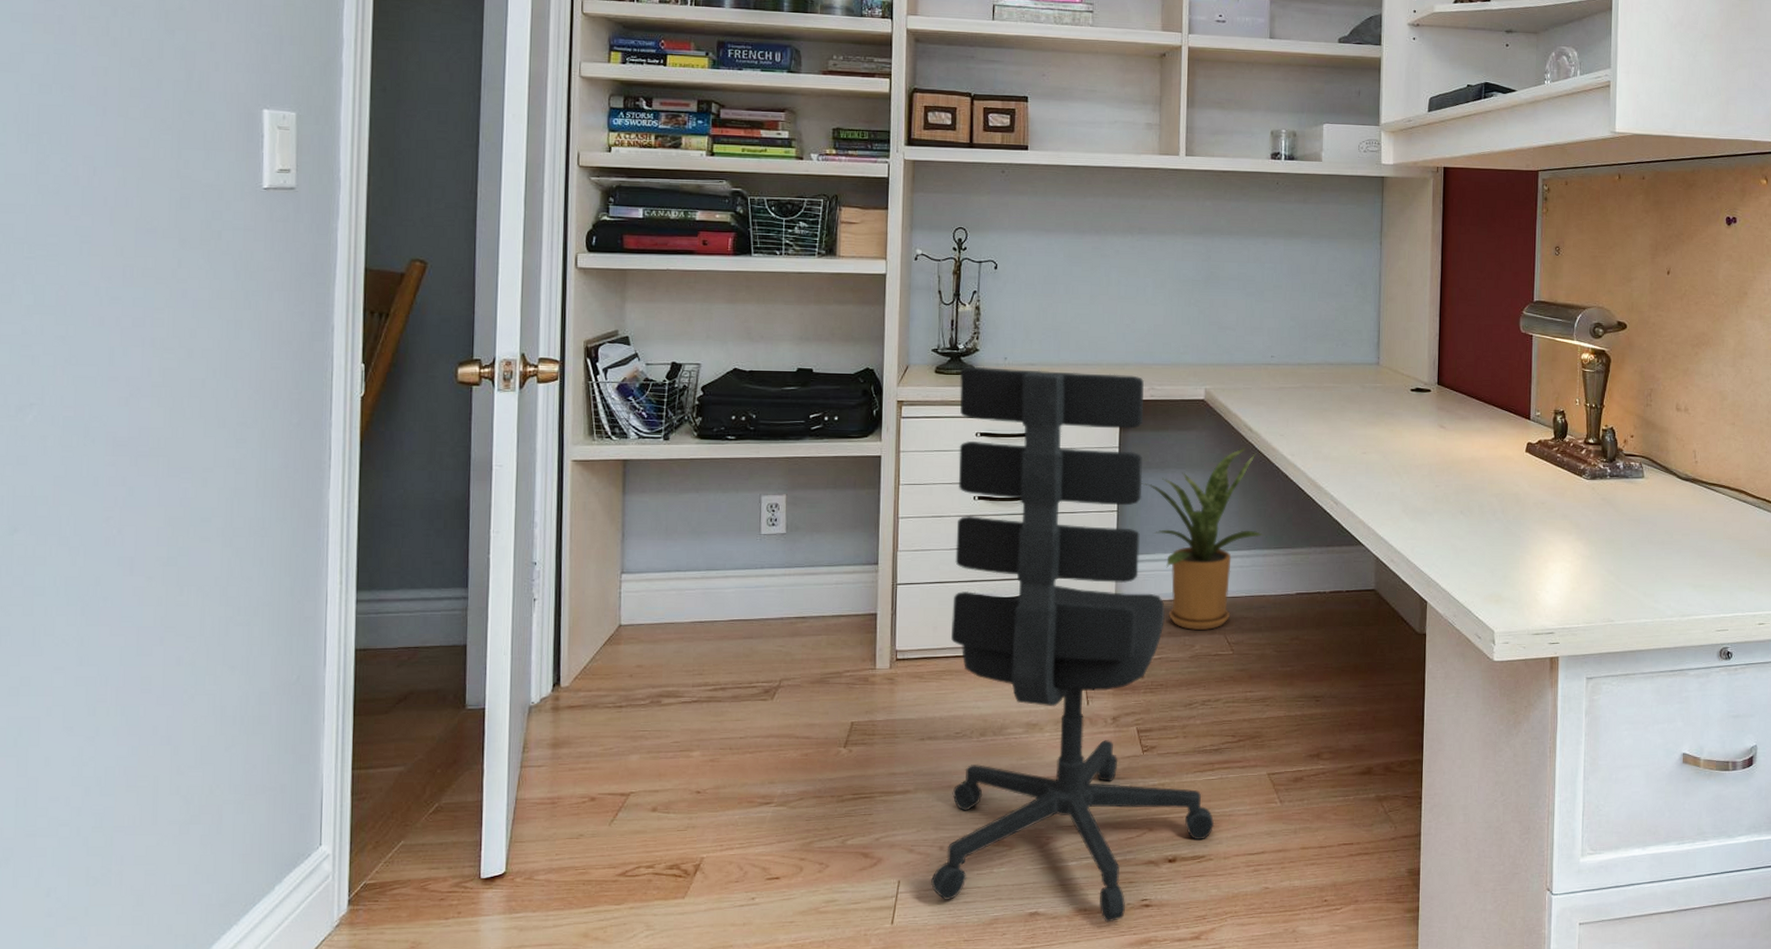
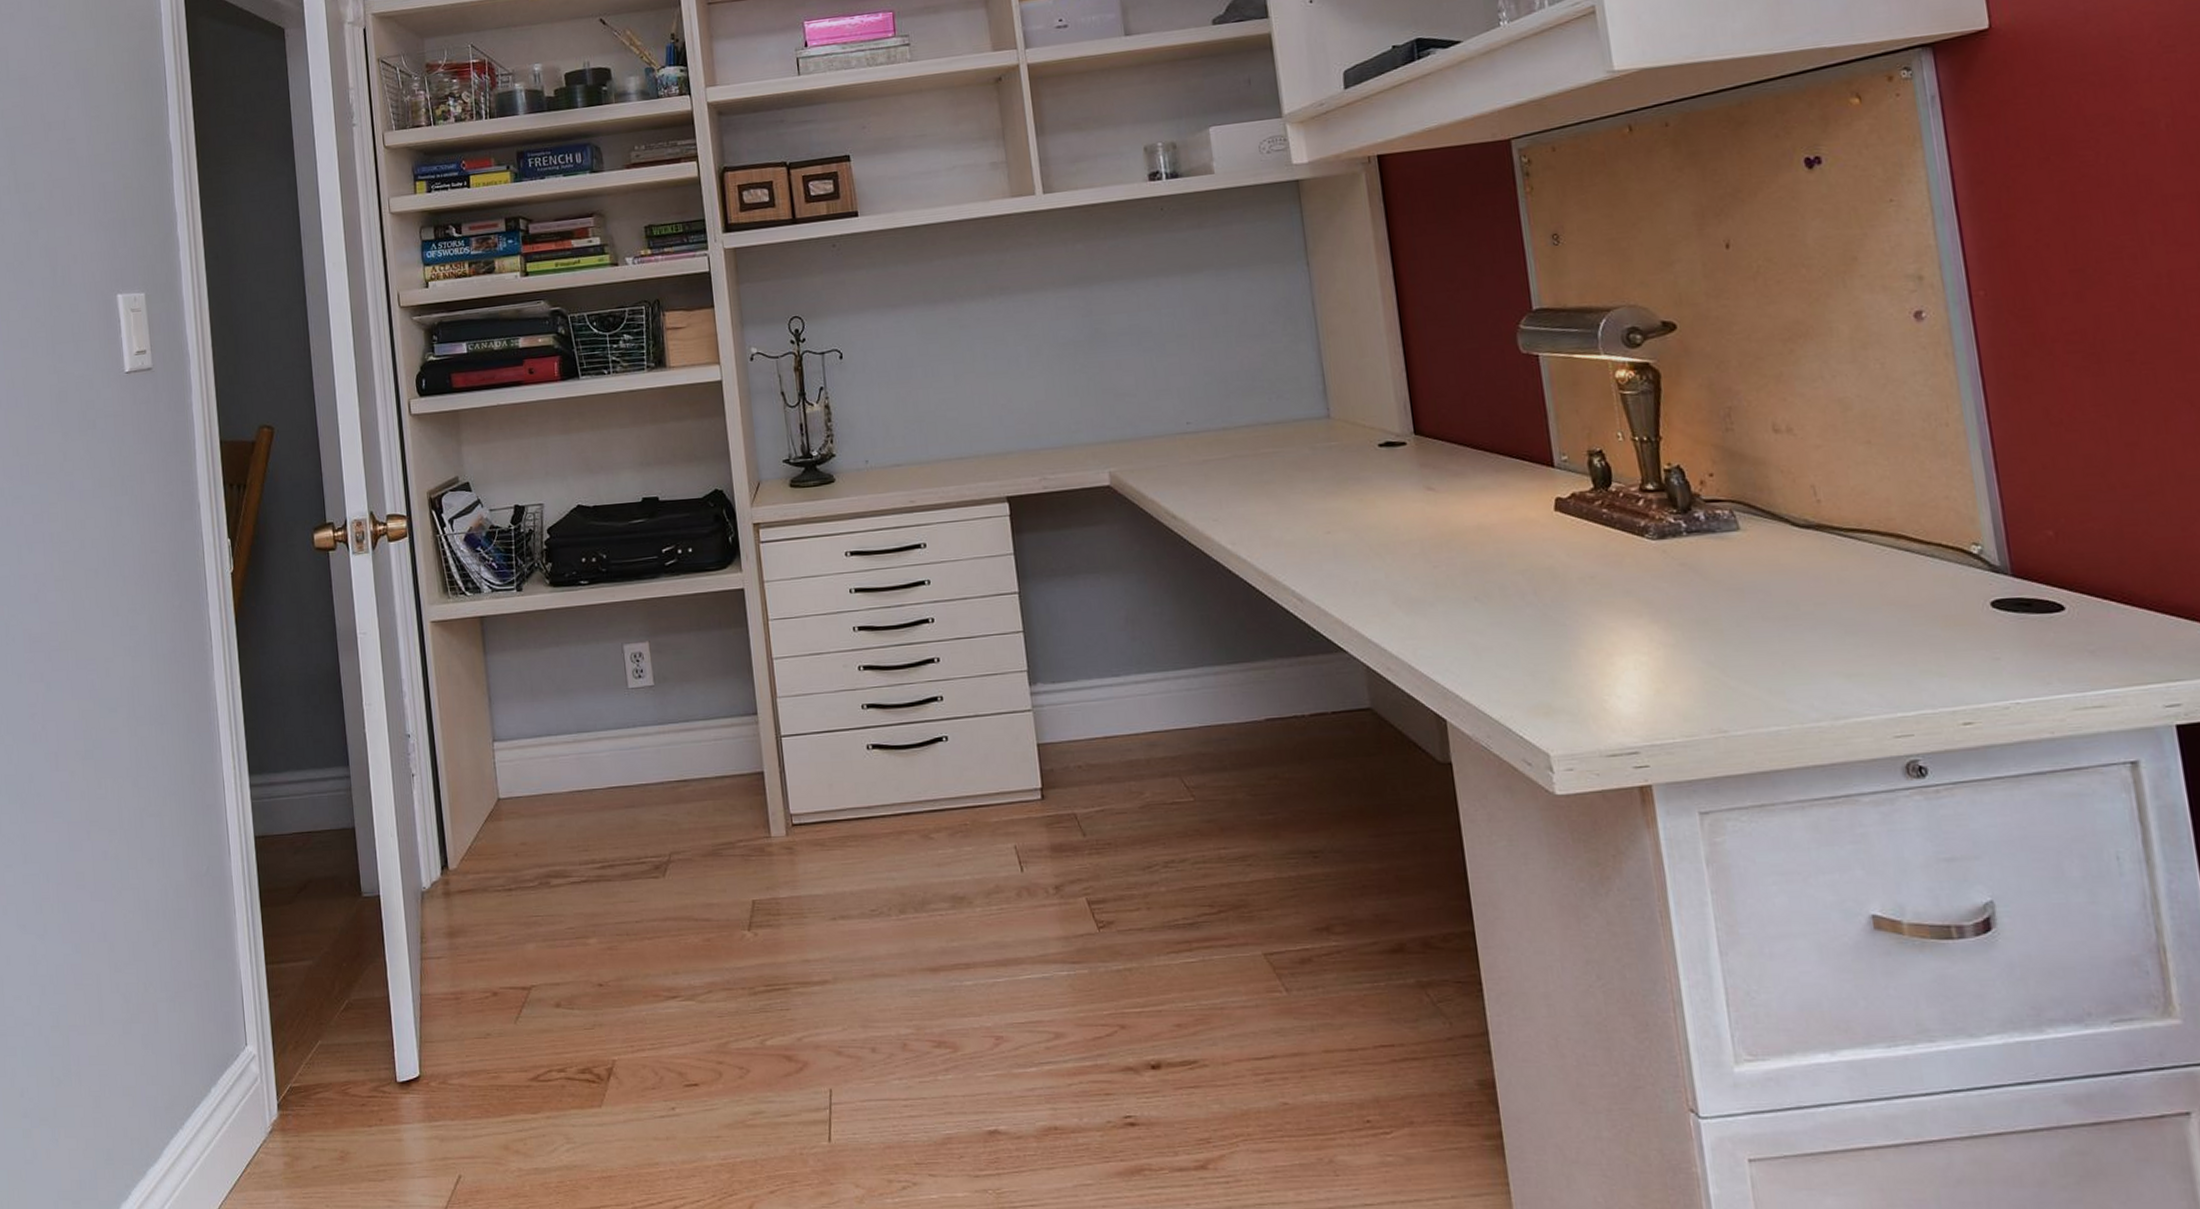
office chair: present [930,366,1215,923] -> none [818,465,1204,1145]
house plant: present [1140,447,1265,630] -> none [1046,539,1213,773]

